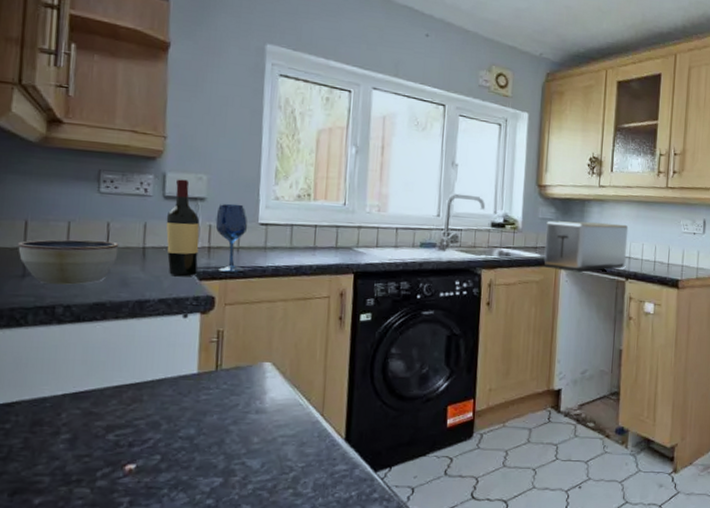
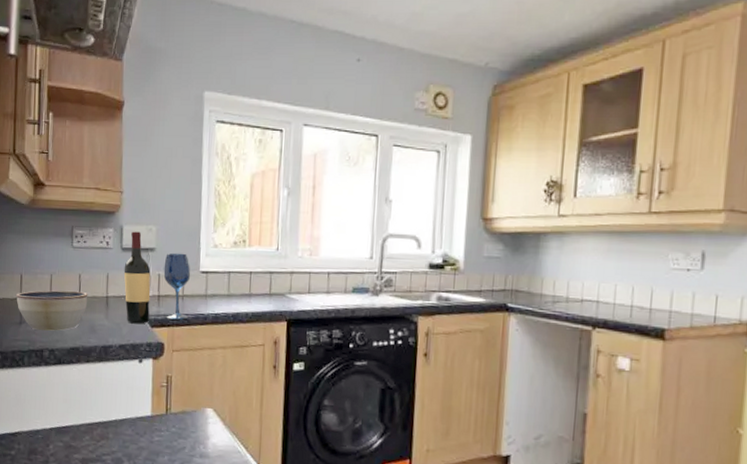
toaster: present [543,220,629,273] -> none [489,259,597,320]

